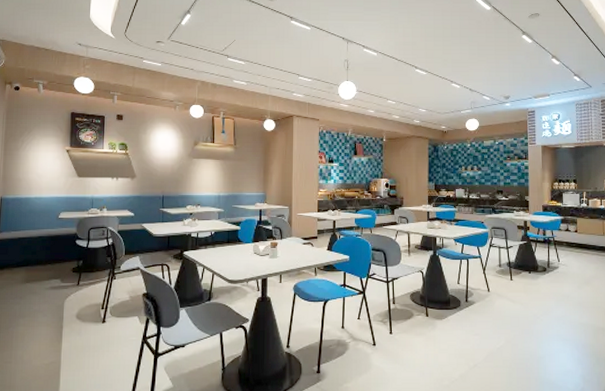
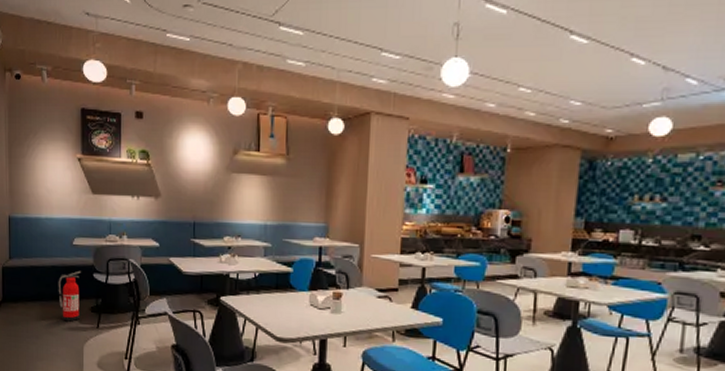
fire extinguisher: none [43,239,65,282] -> present [58,270,81,322]

